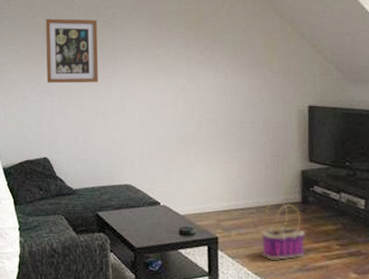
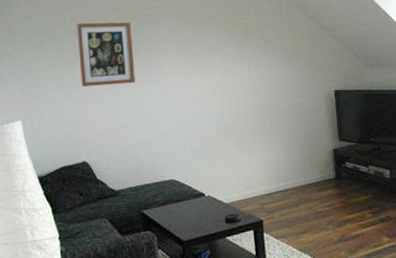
basket: present [261,200,306,260] -> none [302,179,343,235]

